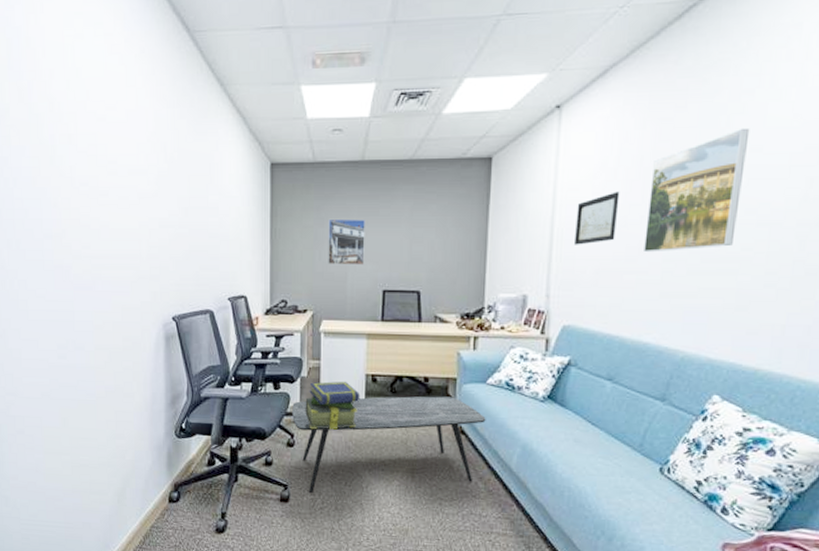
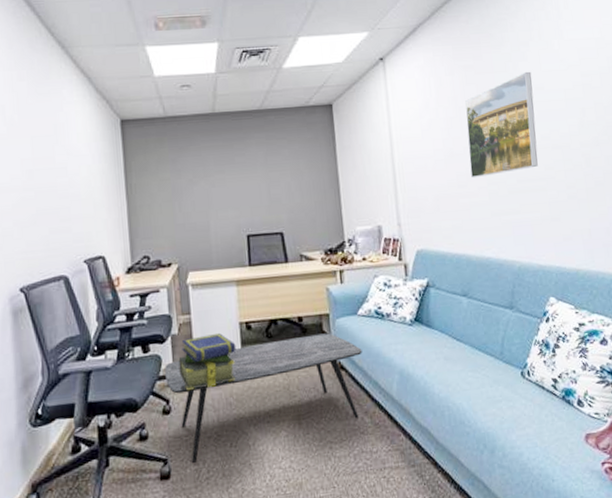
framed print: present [328,218,365,265] -> none [185,168,226,216]
wall art: present [575,191,620,245] -> none [411,128,447,177]

